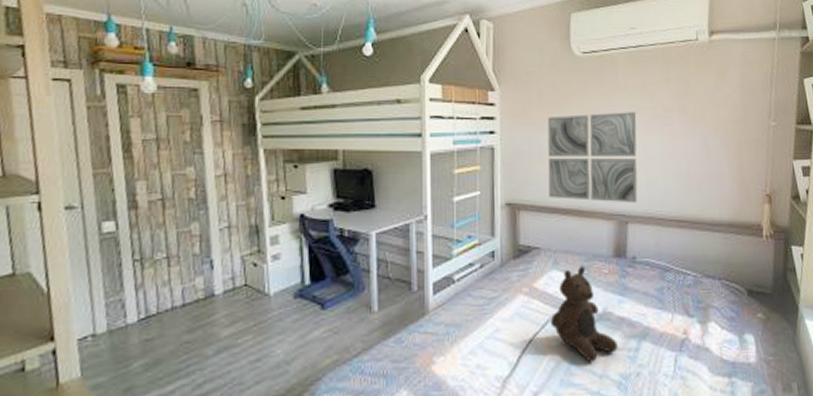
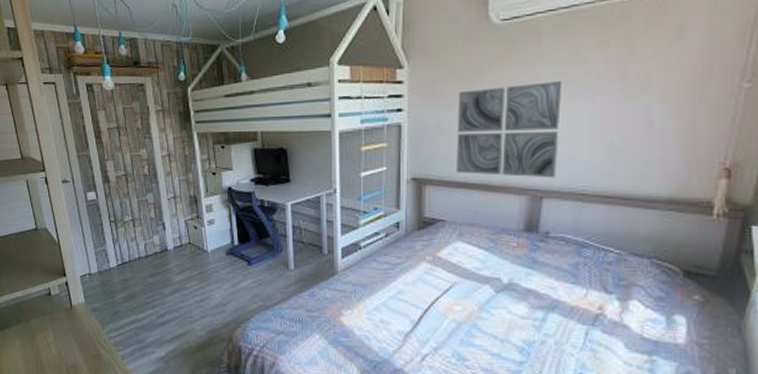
teddy bear: present [550,265,618,363] -> none [452,238,522,328]

